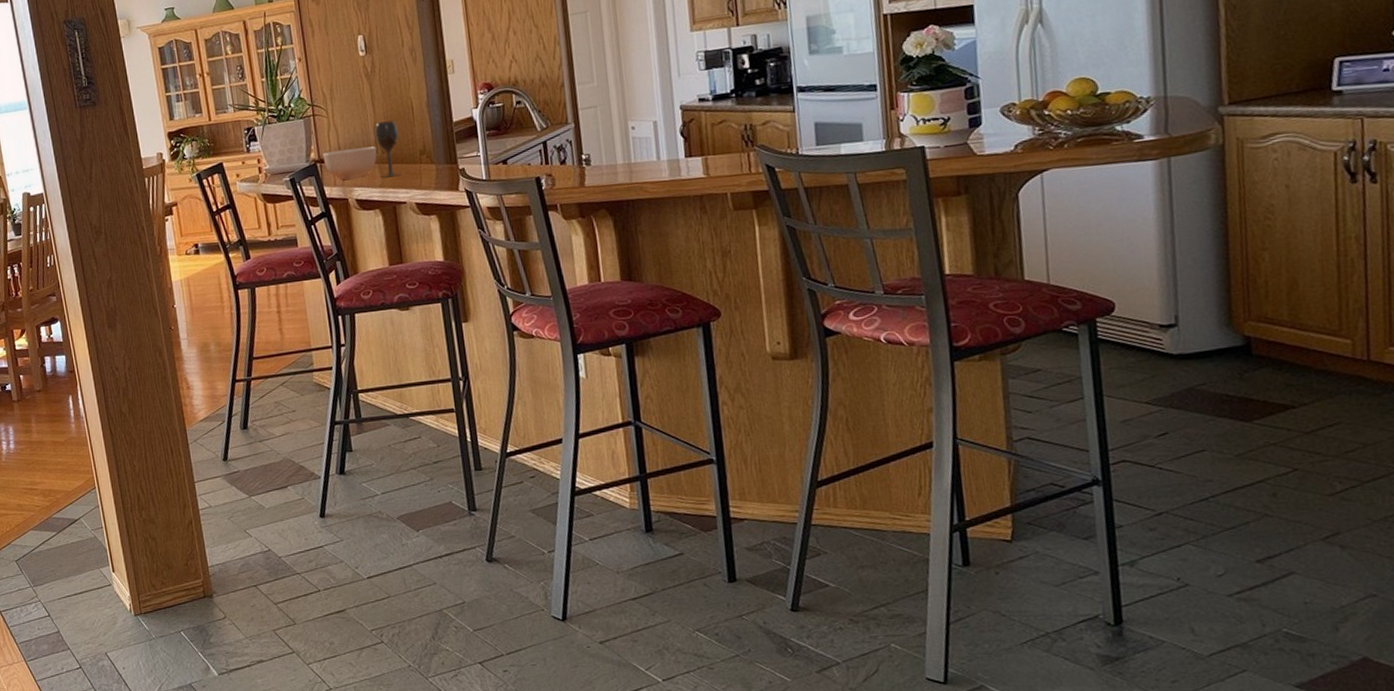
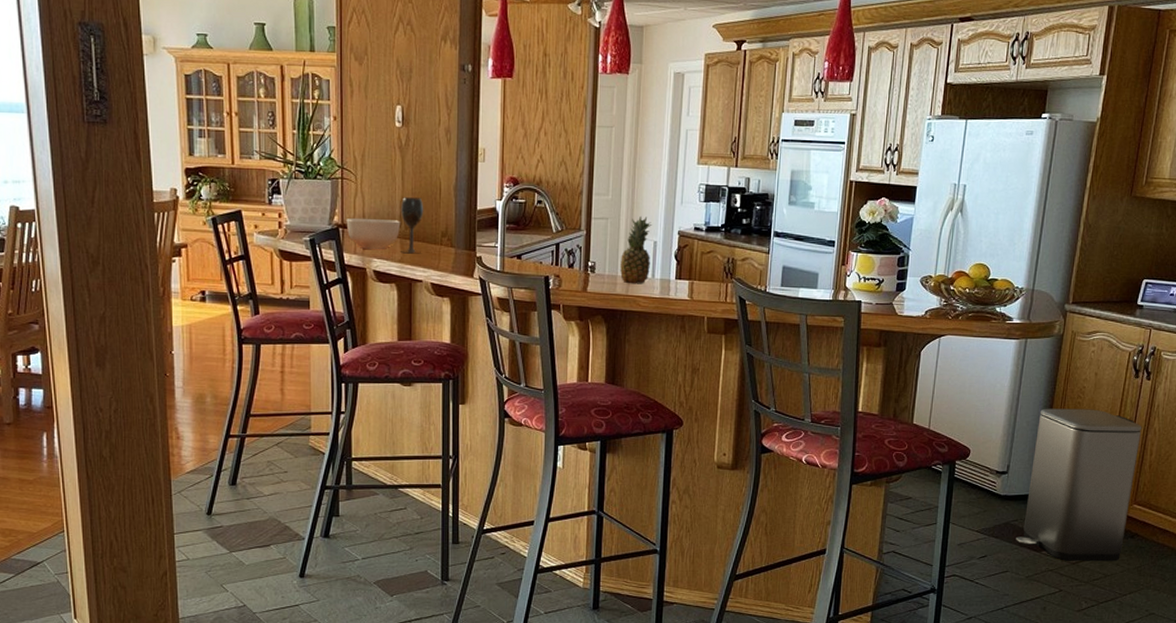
fruit: none [617,97,654,172] -> present [620,217,653,284]
pedal bin: none [1208,230,1385,430] -> present [1016,408,1142,561]

